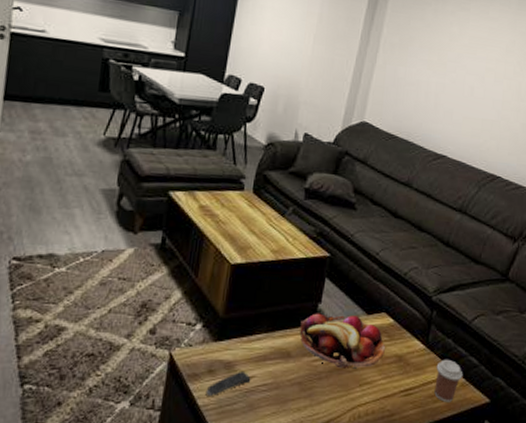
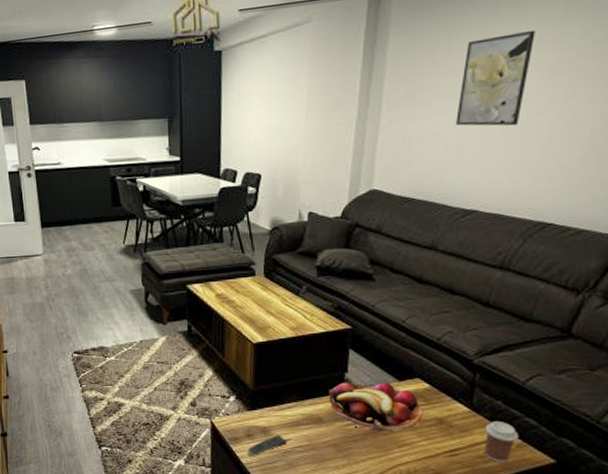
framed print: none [436,10,498,88] -> present [456,29,535,126]

